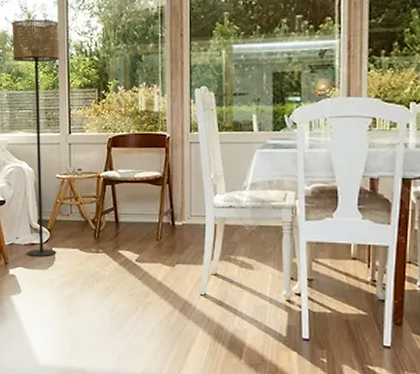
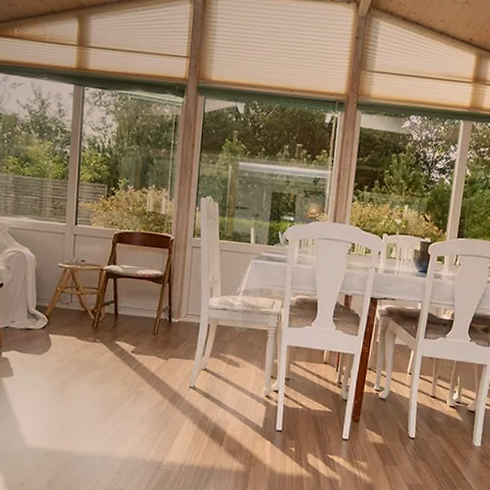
floor lamp: present [12,19,60,257] -> none [22,105,73,343]

